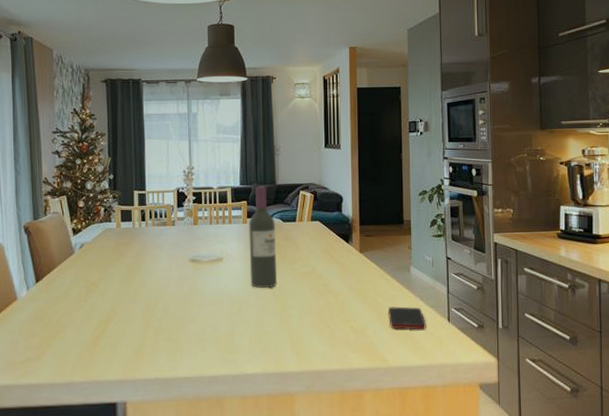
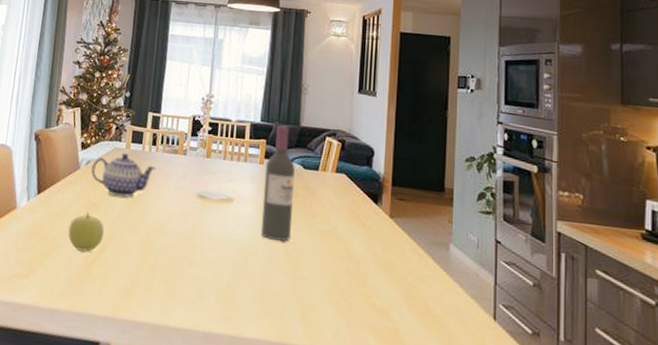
fruit: none [72,292,107,327] -> present [68,213,104,252]
teapot: none [85,232,148,273] -> present [91,153,156,198]
cell phone: present [388,306,426,330] -> none [419,288,466,325]

